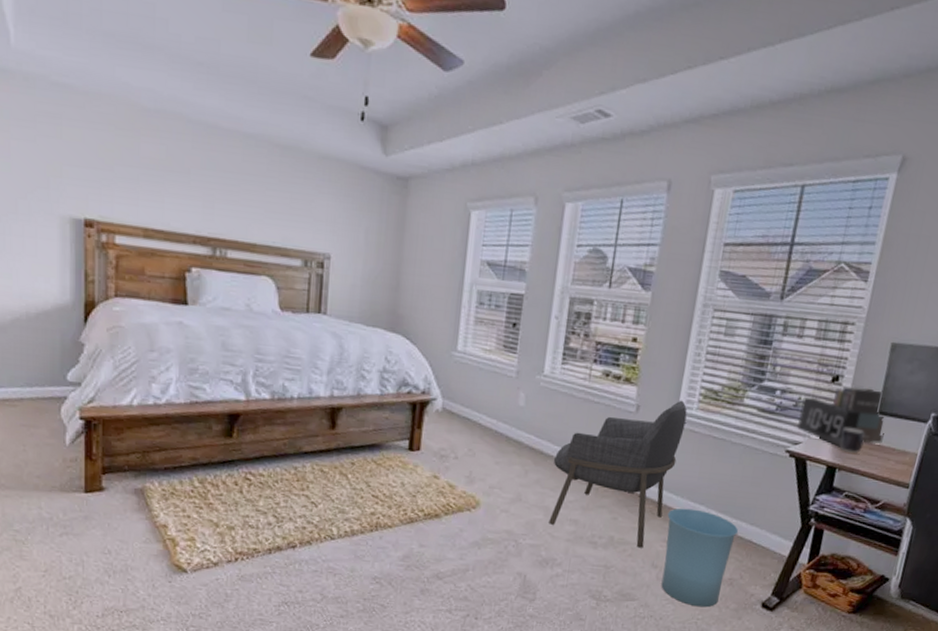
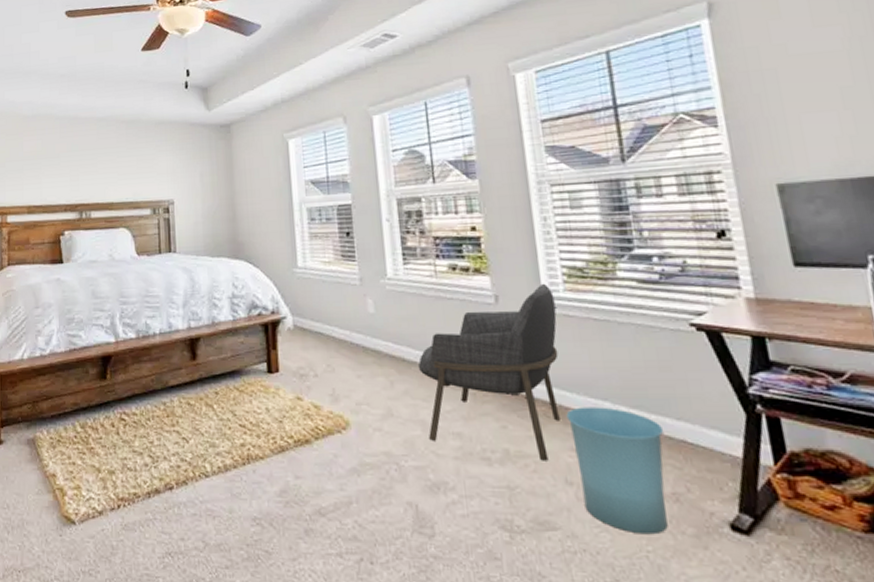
alarm clock: present [796,396,861,448] -> none [689,258,774,312]
books: present [833,385,885,444] -> none [727,238,815,303]
mug: present [839,428,865,455] -> none [754,287,791,318]

